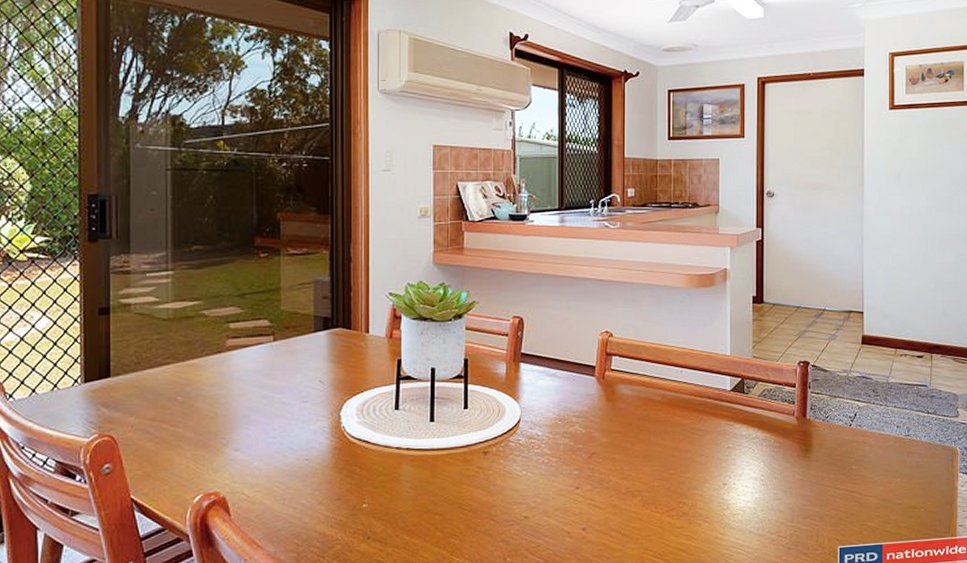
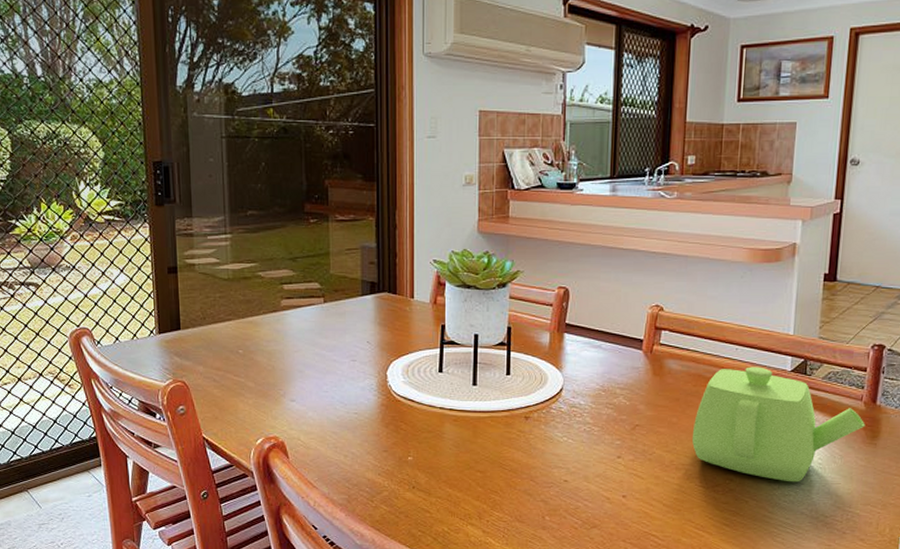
teapot: none [645,388,799,501] -> present [691,366,866,483]

